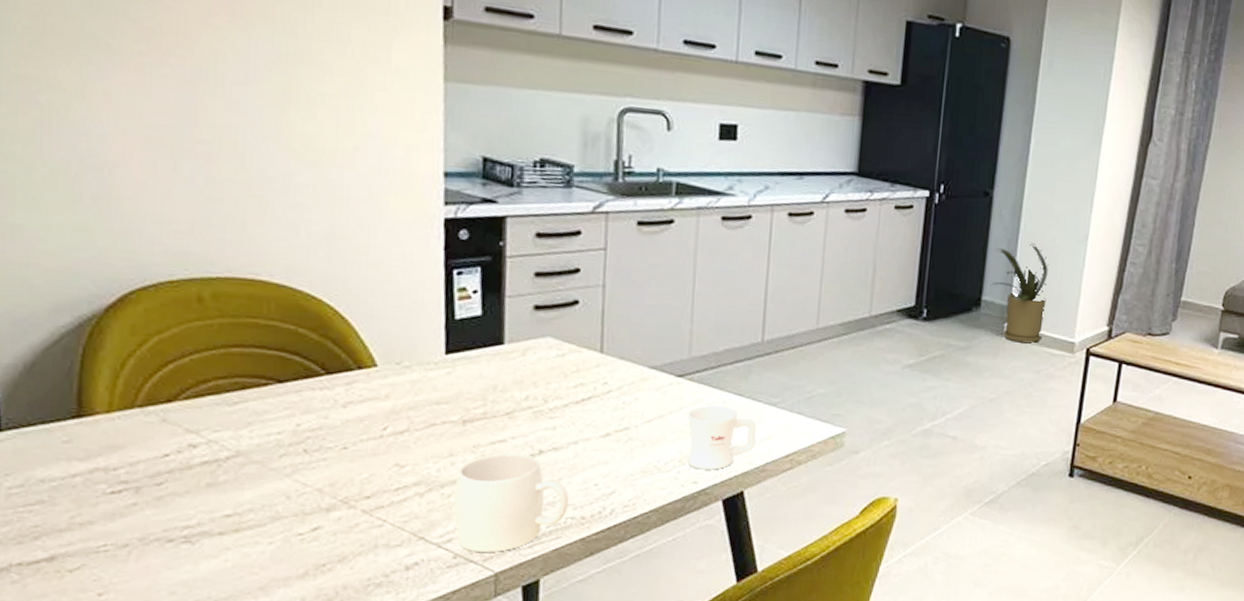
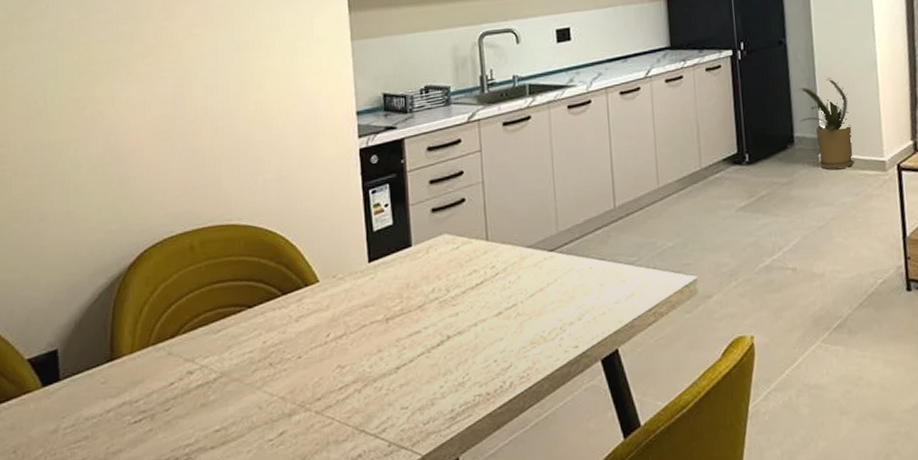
mug: present [453,453,569,552] -> none [384,341,475,438]
mug: present [687,405,757,470] -> none [562,271,622,334]

